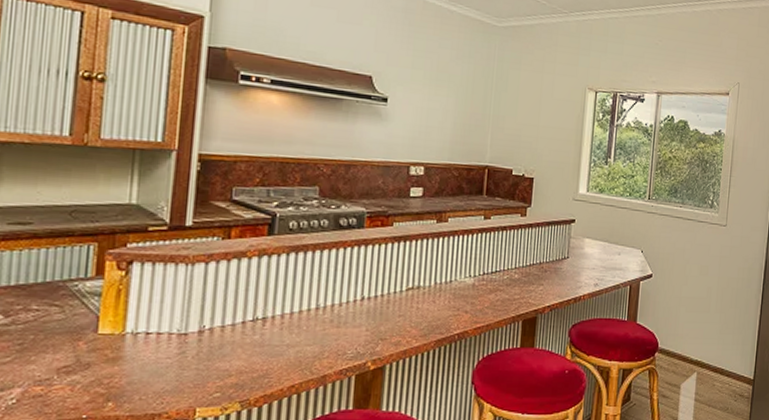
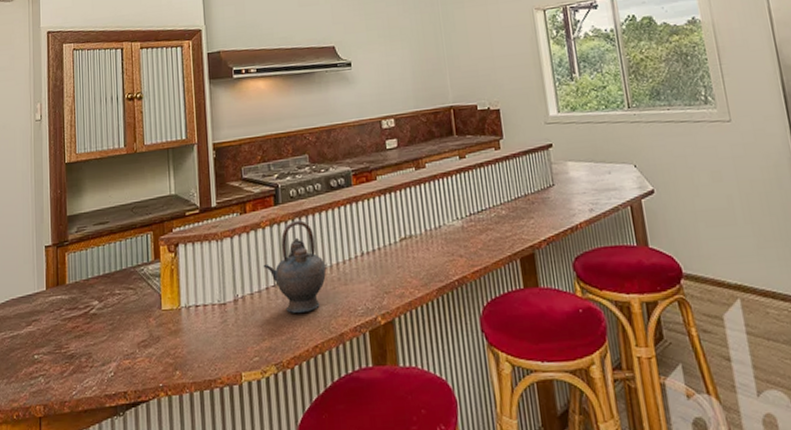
teapot: none [242,255,319,351] -> present [263,220,326,313]

